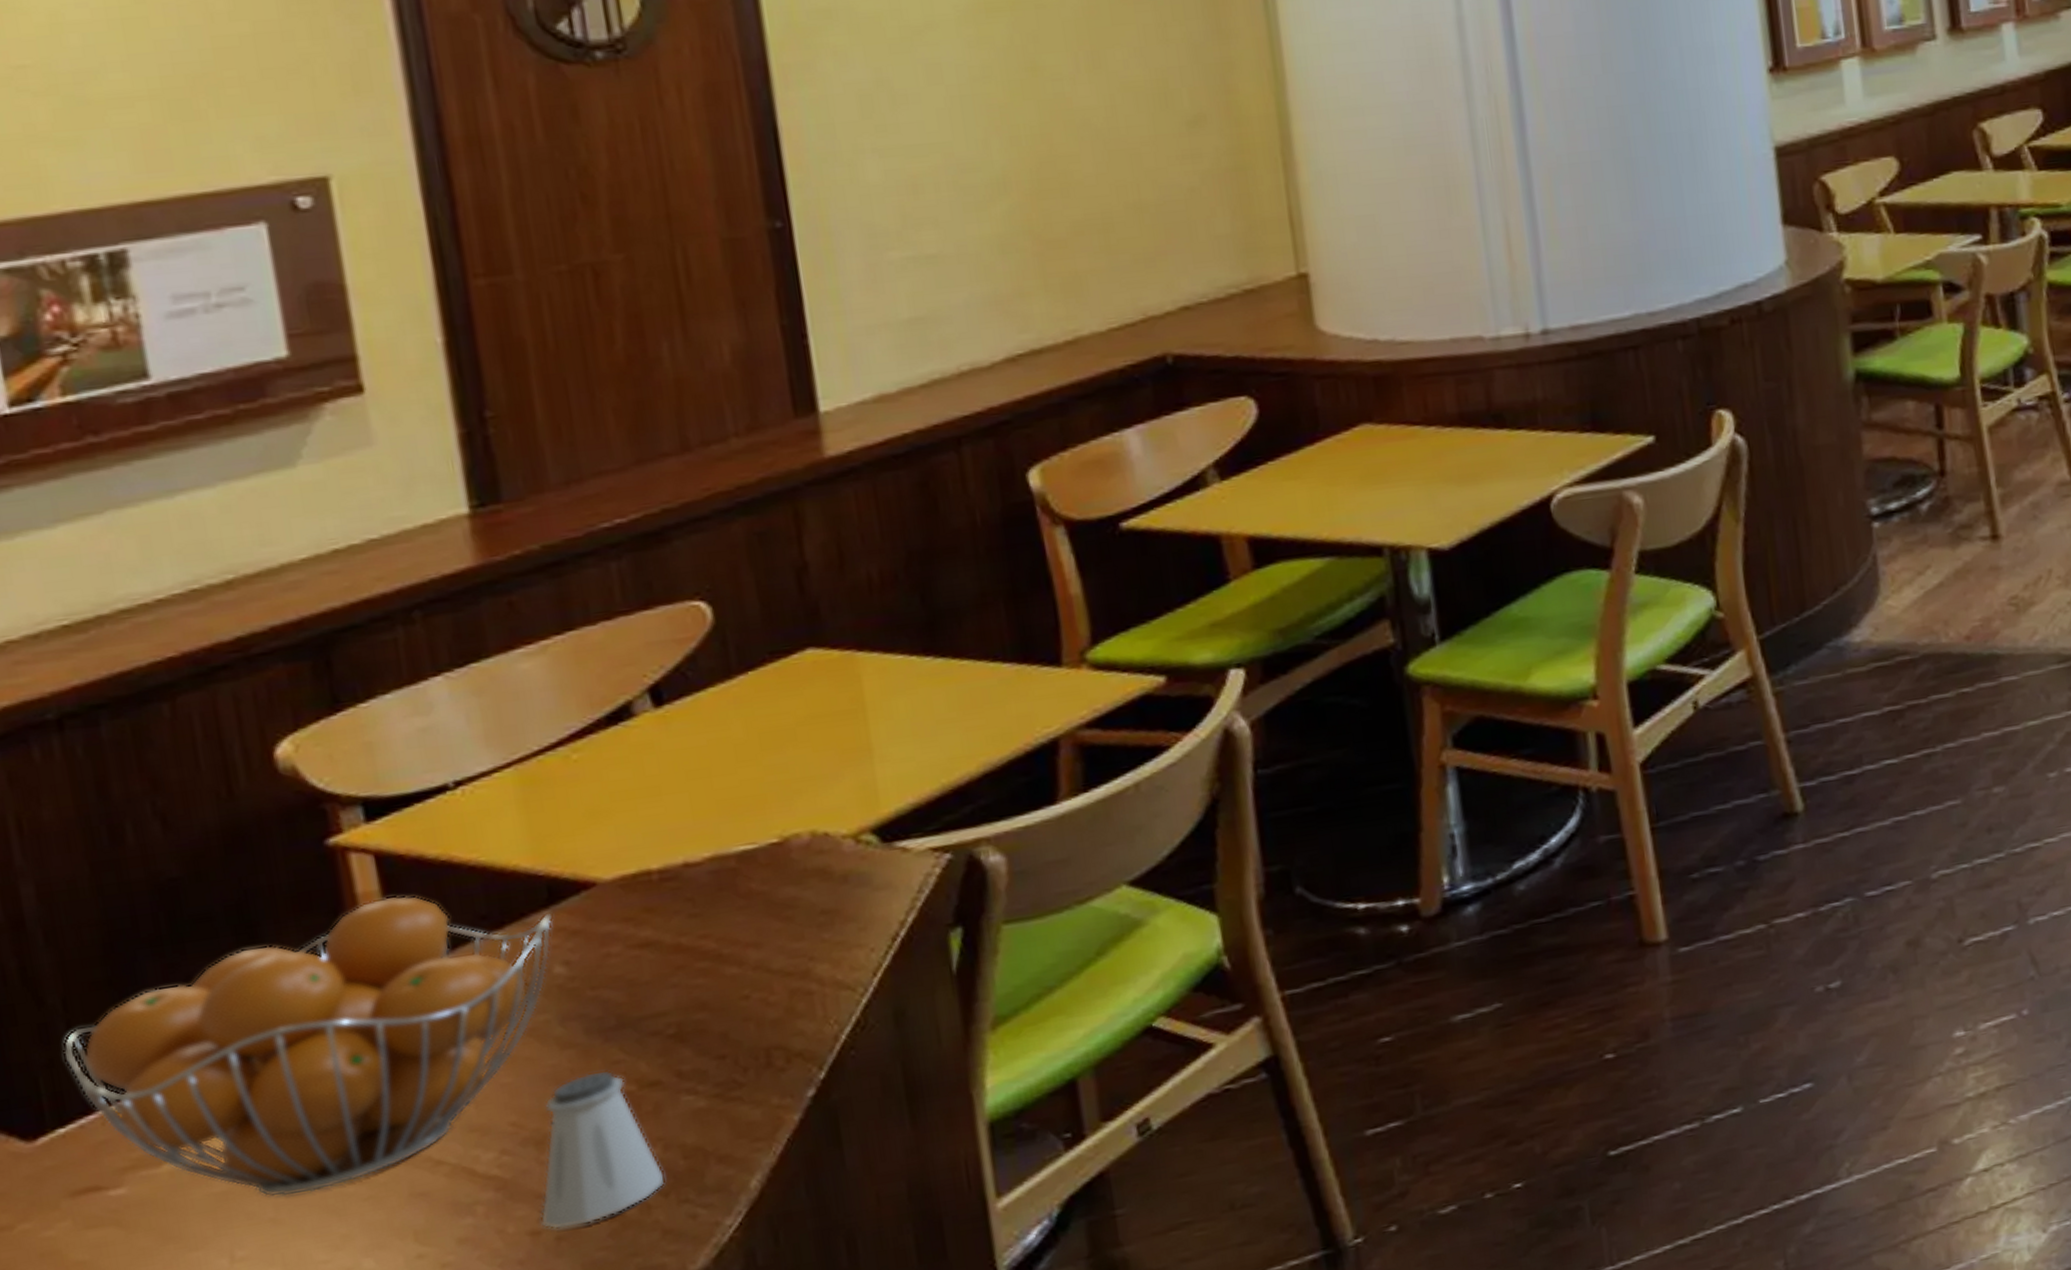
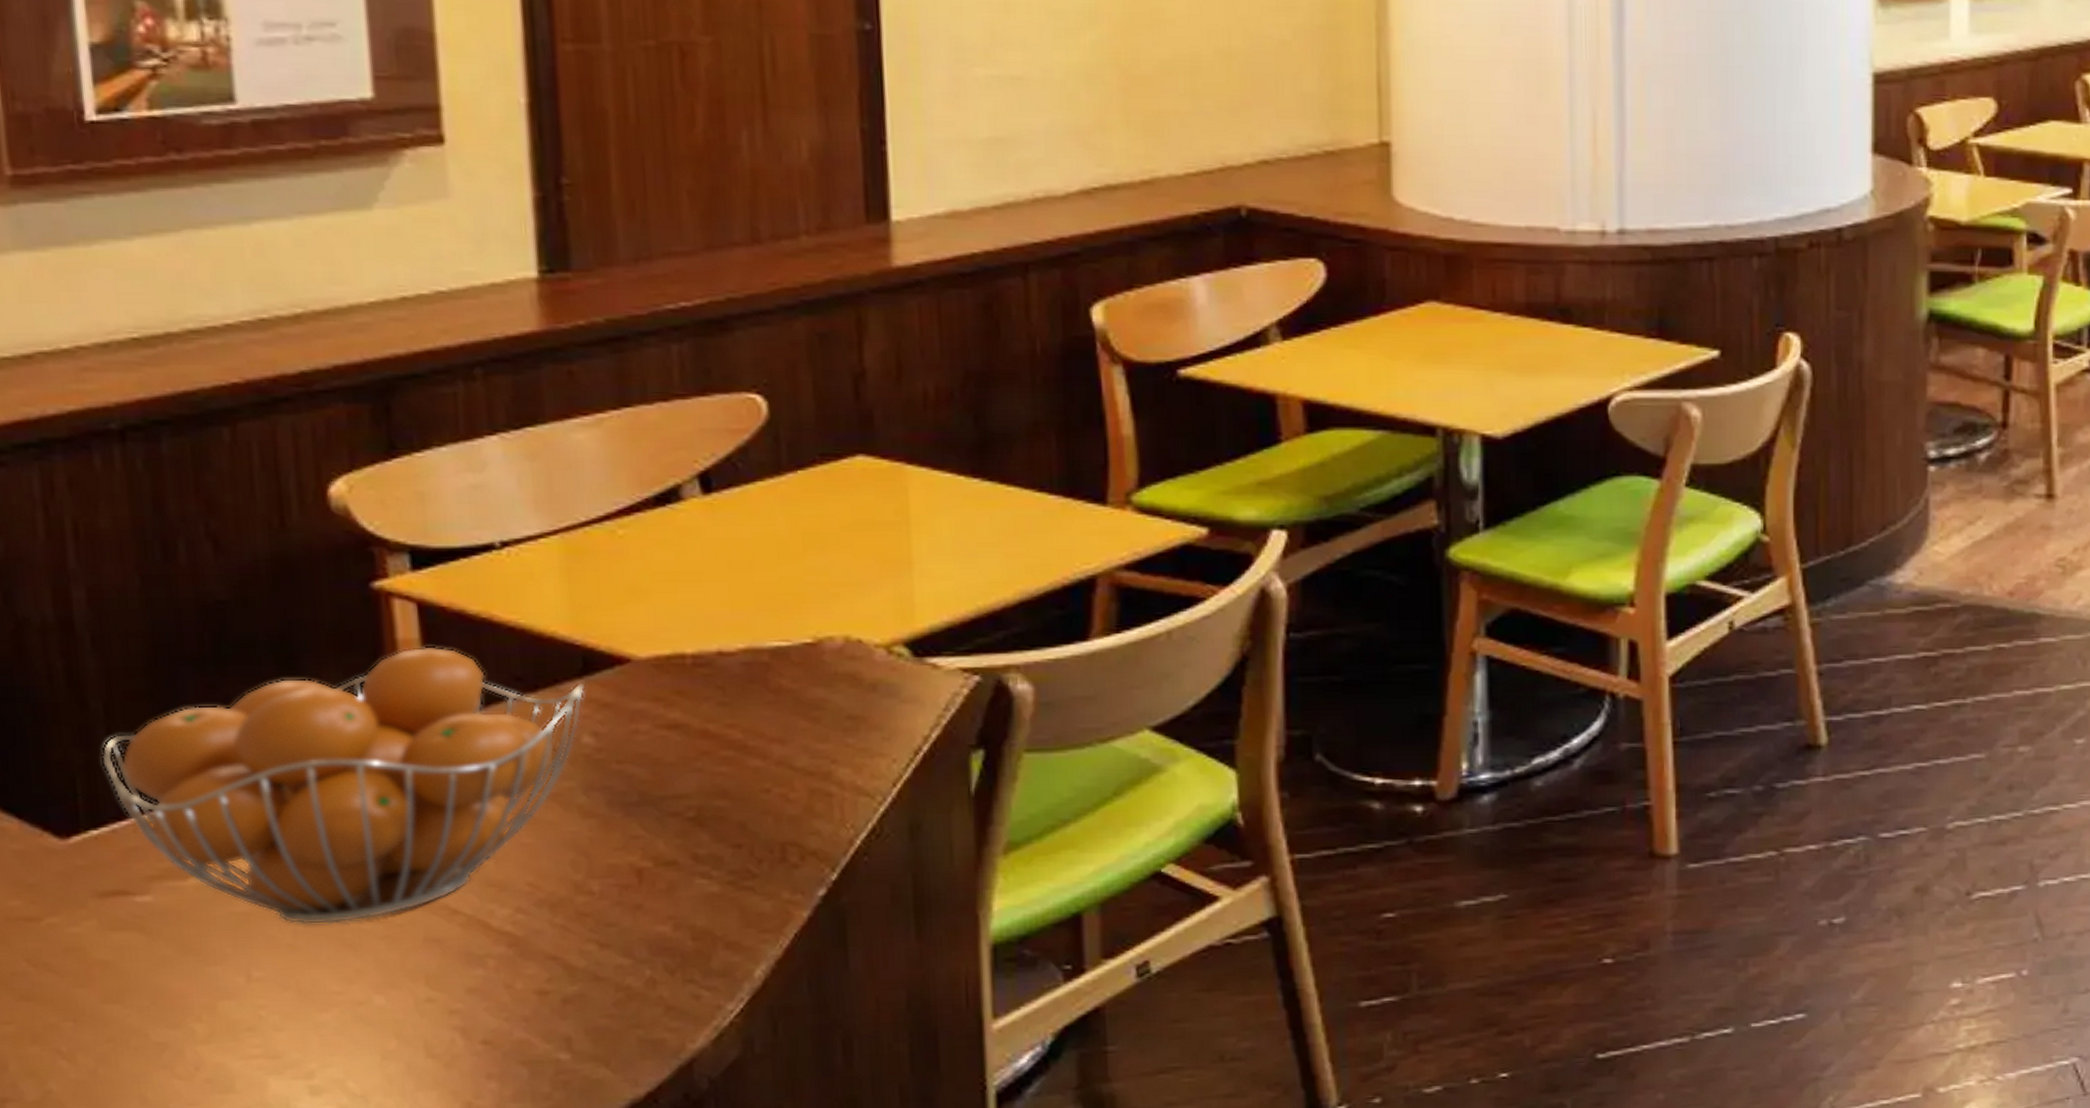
saltshaker: present [540,1070,666,1230] -> none [549,843,674,992]

